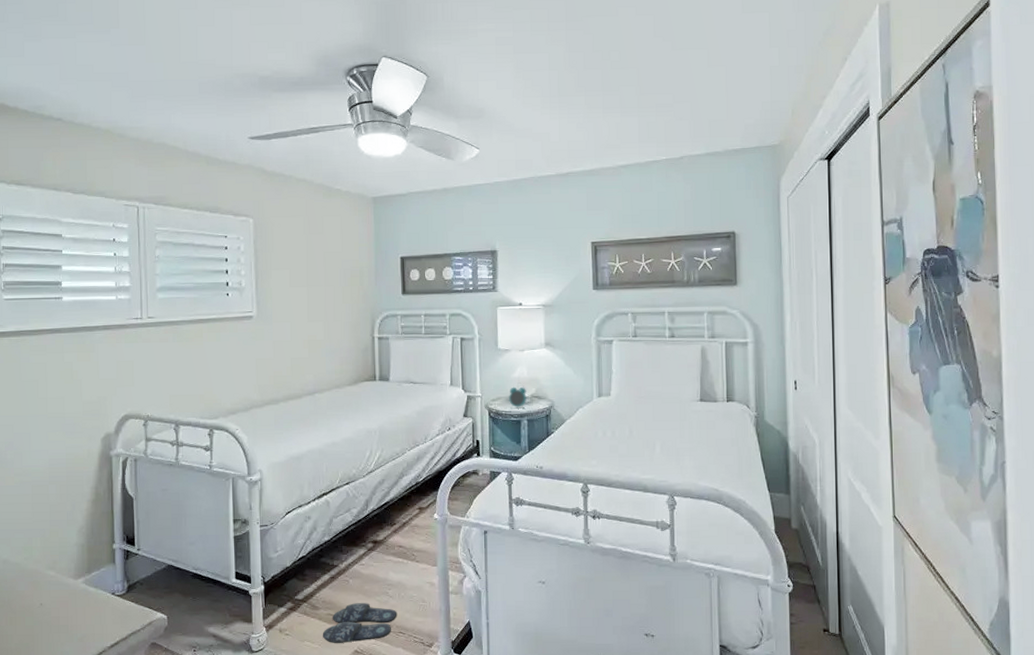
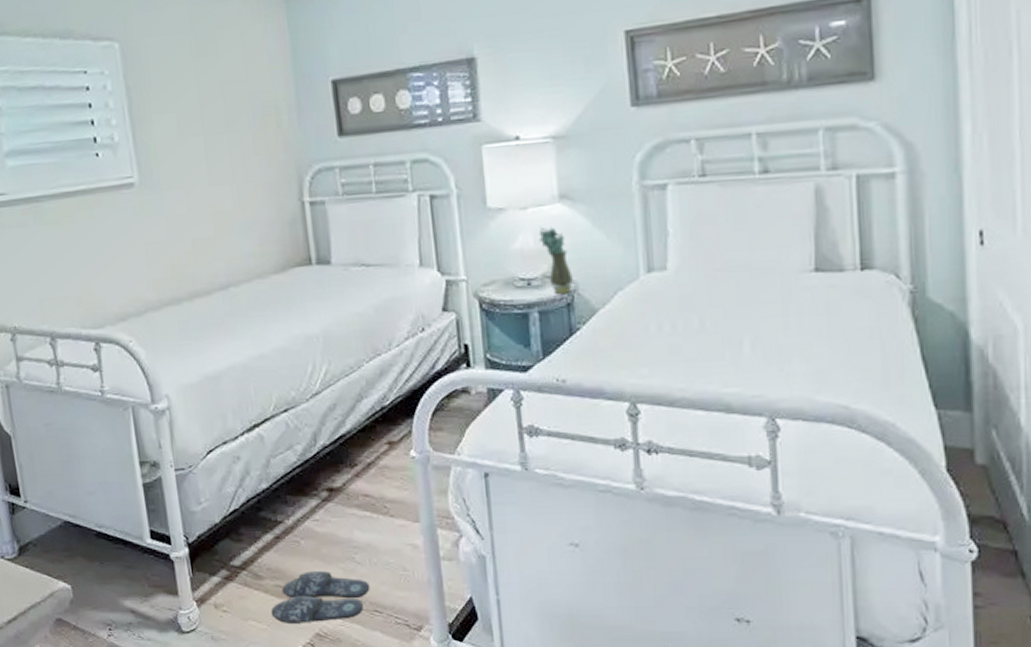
alarm clock: present [509,384,527,409] -> none [508,259,536,296]
vase: none [530,363,551,408] -> present [539,227,573,294]

